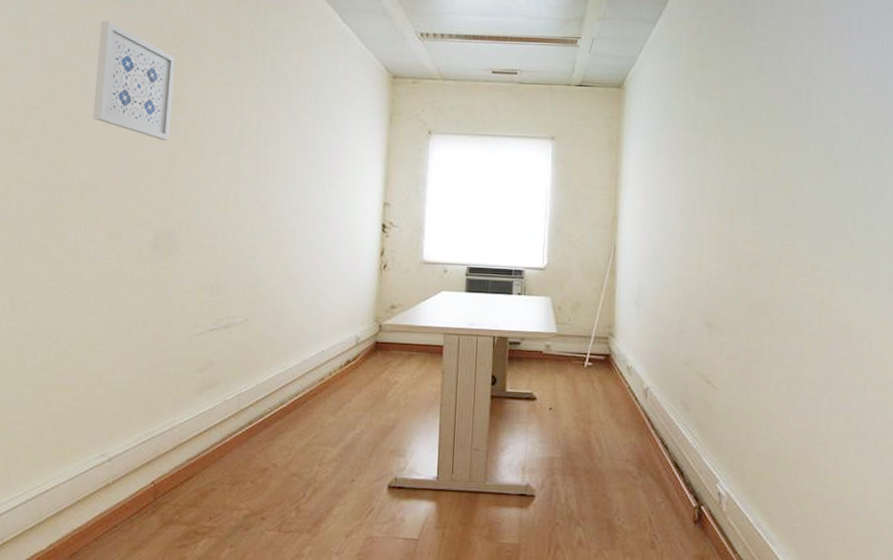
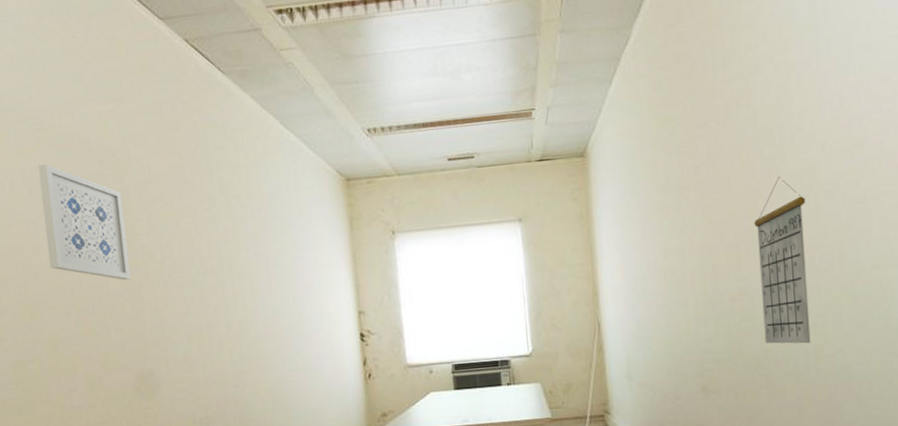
calendar: none [773,133,825,295] -> present [754,176,811,344]

